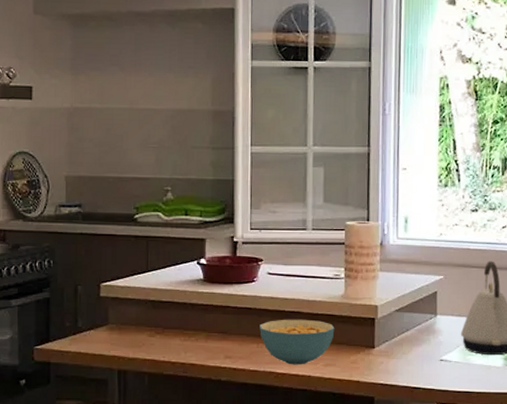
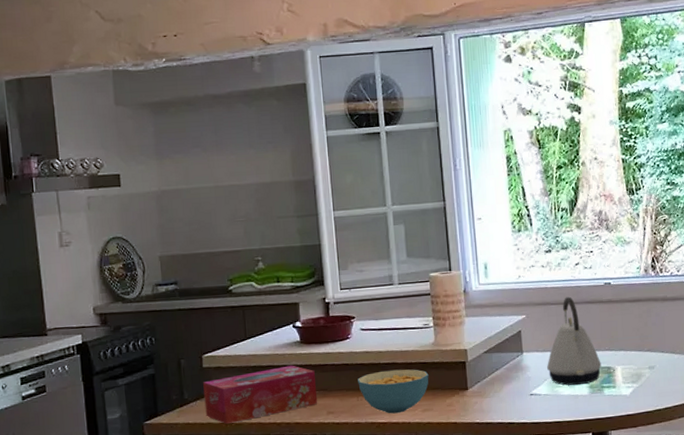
tissue box: none [98,303,216,358] -> present [203,365,318,425]

